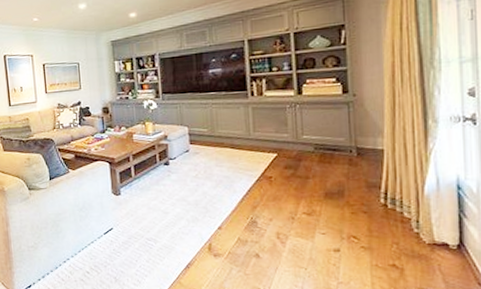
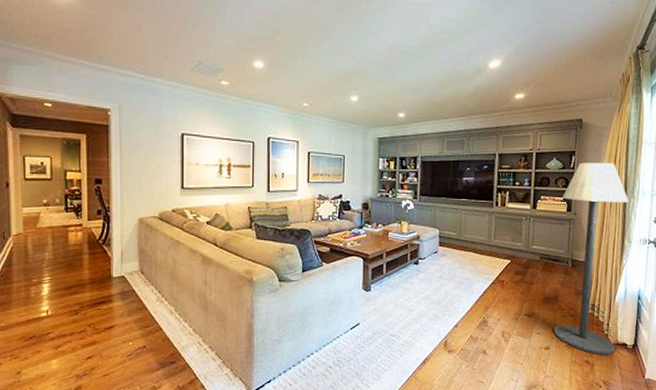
floor lamp: none [335,31,433,258] -> present [553,162,629,355]

